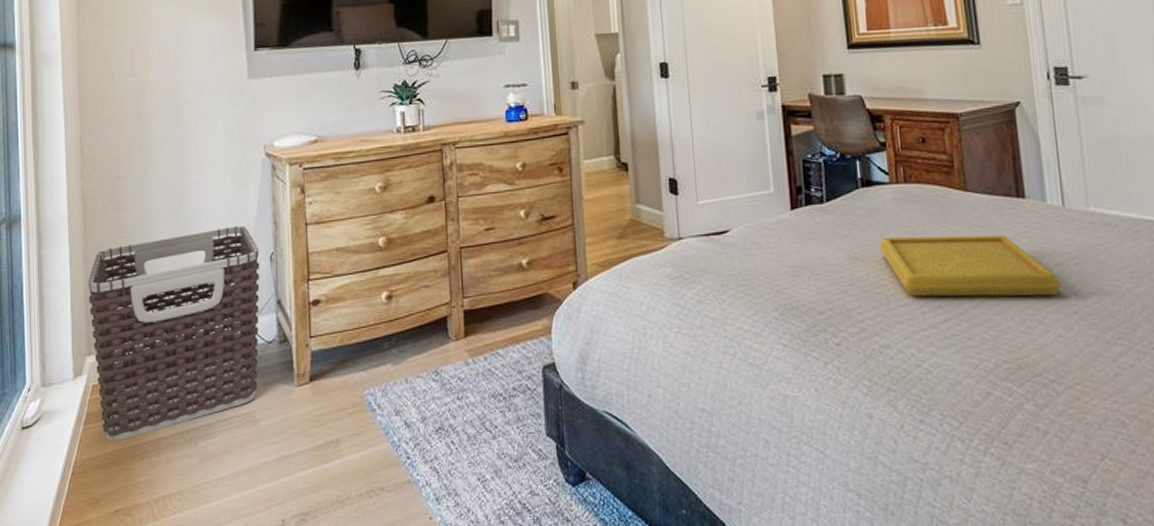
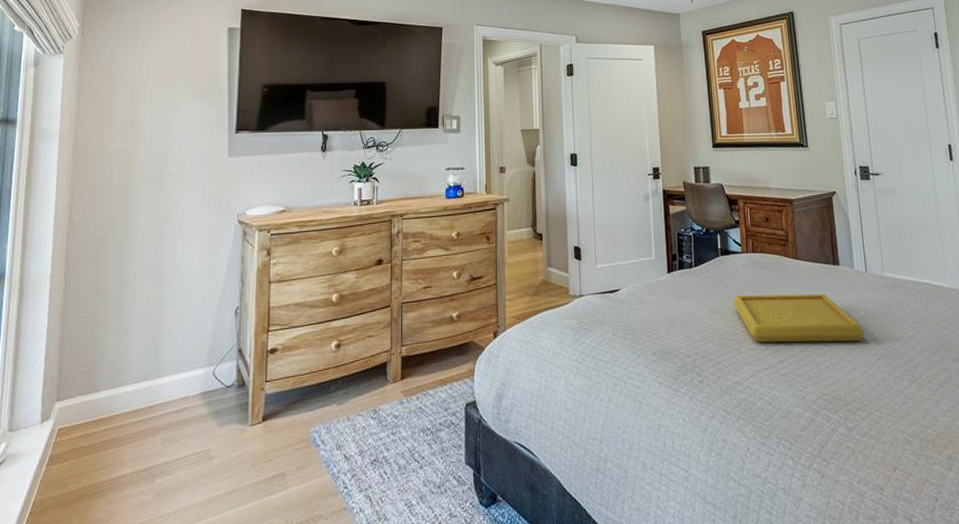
clothes hamper: present [88,225,260,441] -> none [62,283,226,481]

